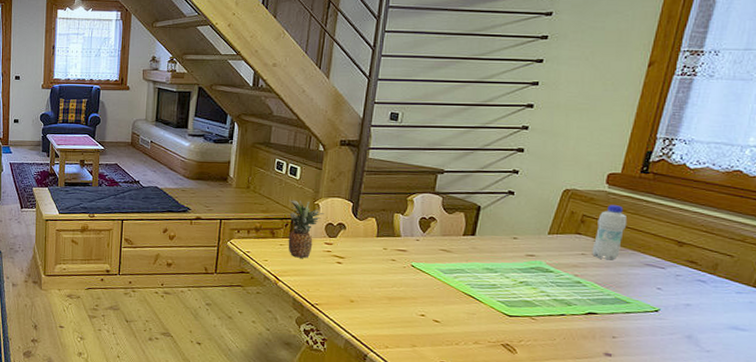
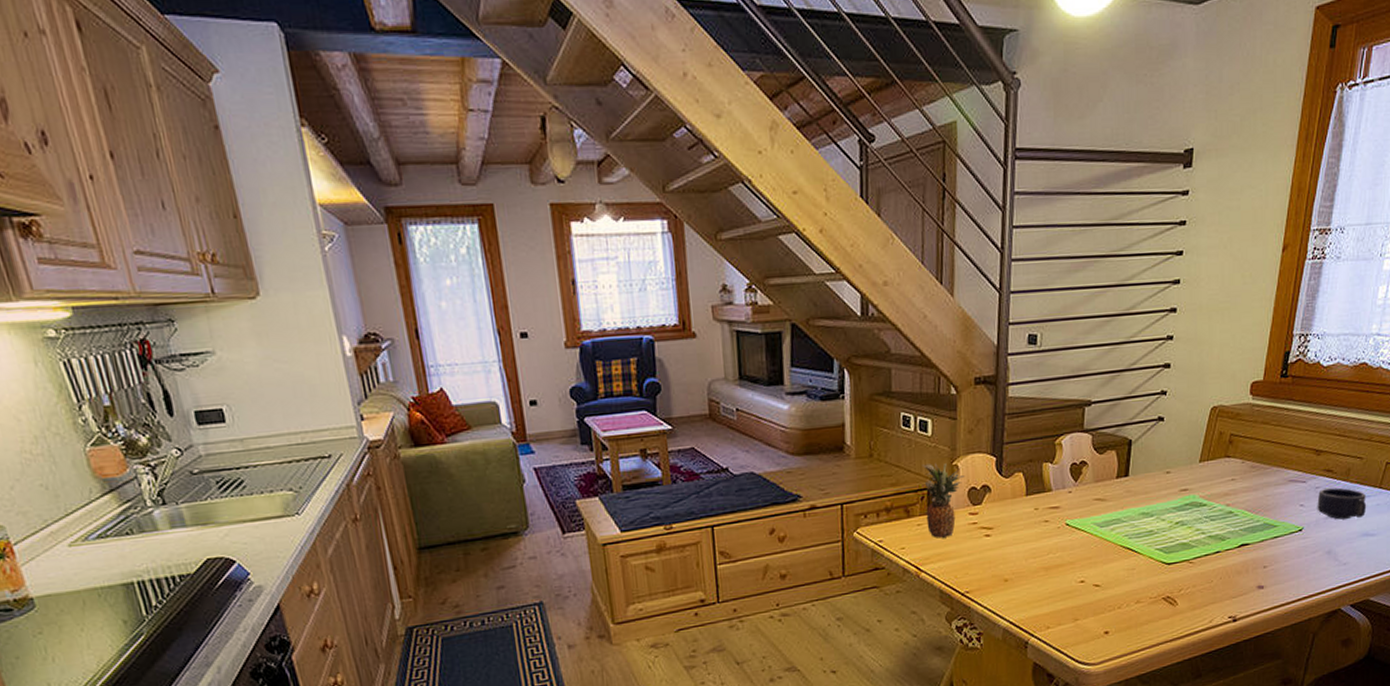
bottle: present [592,205,628,261] -> none [1241,418,1271,482]
mug: none [677,278,737,312] -> present [1317,487,1367,520]

